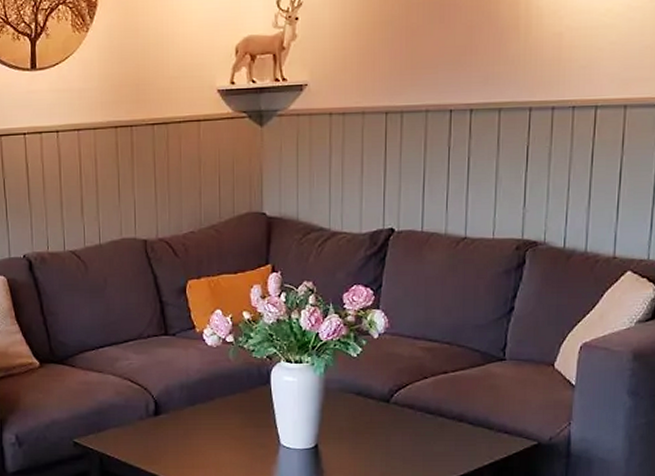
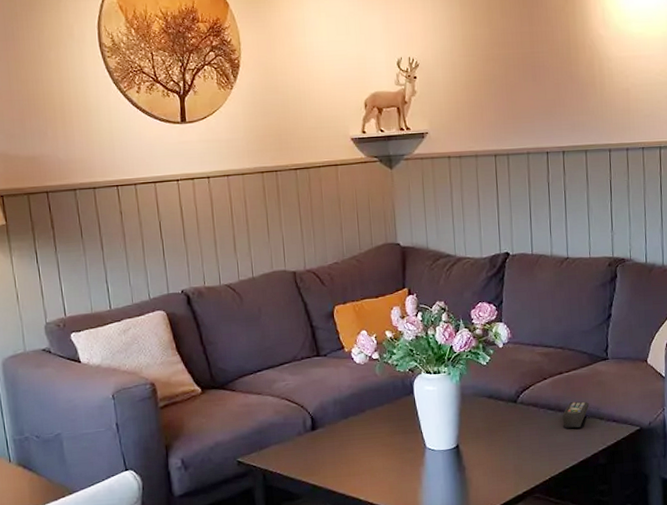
remote control: none [443,407,477,438] -> present [562,401,589,428]

